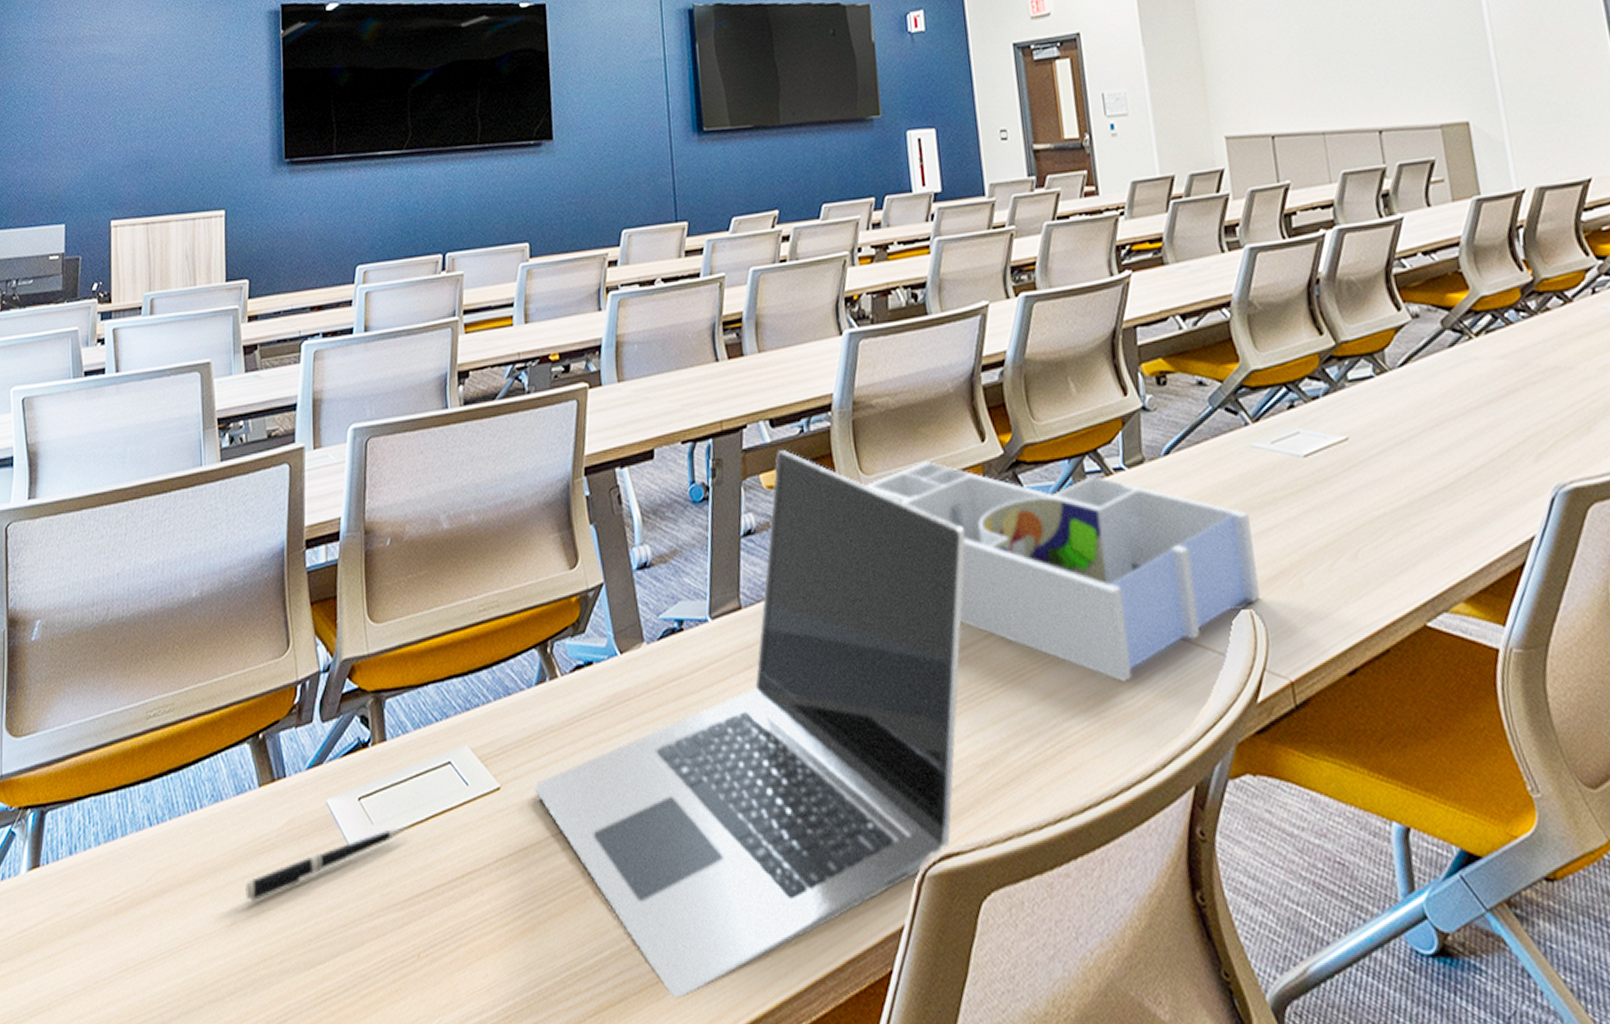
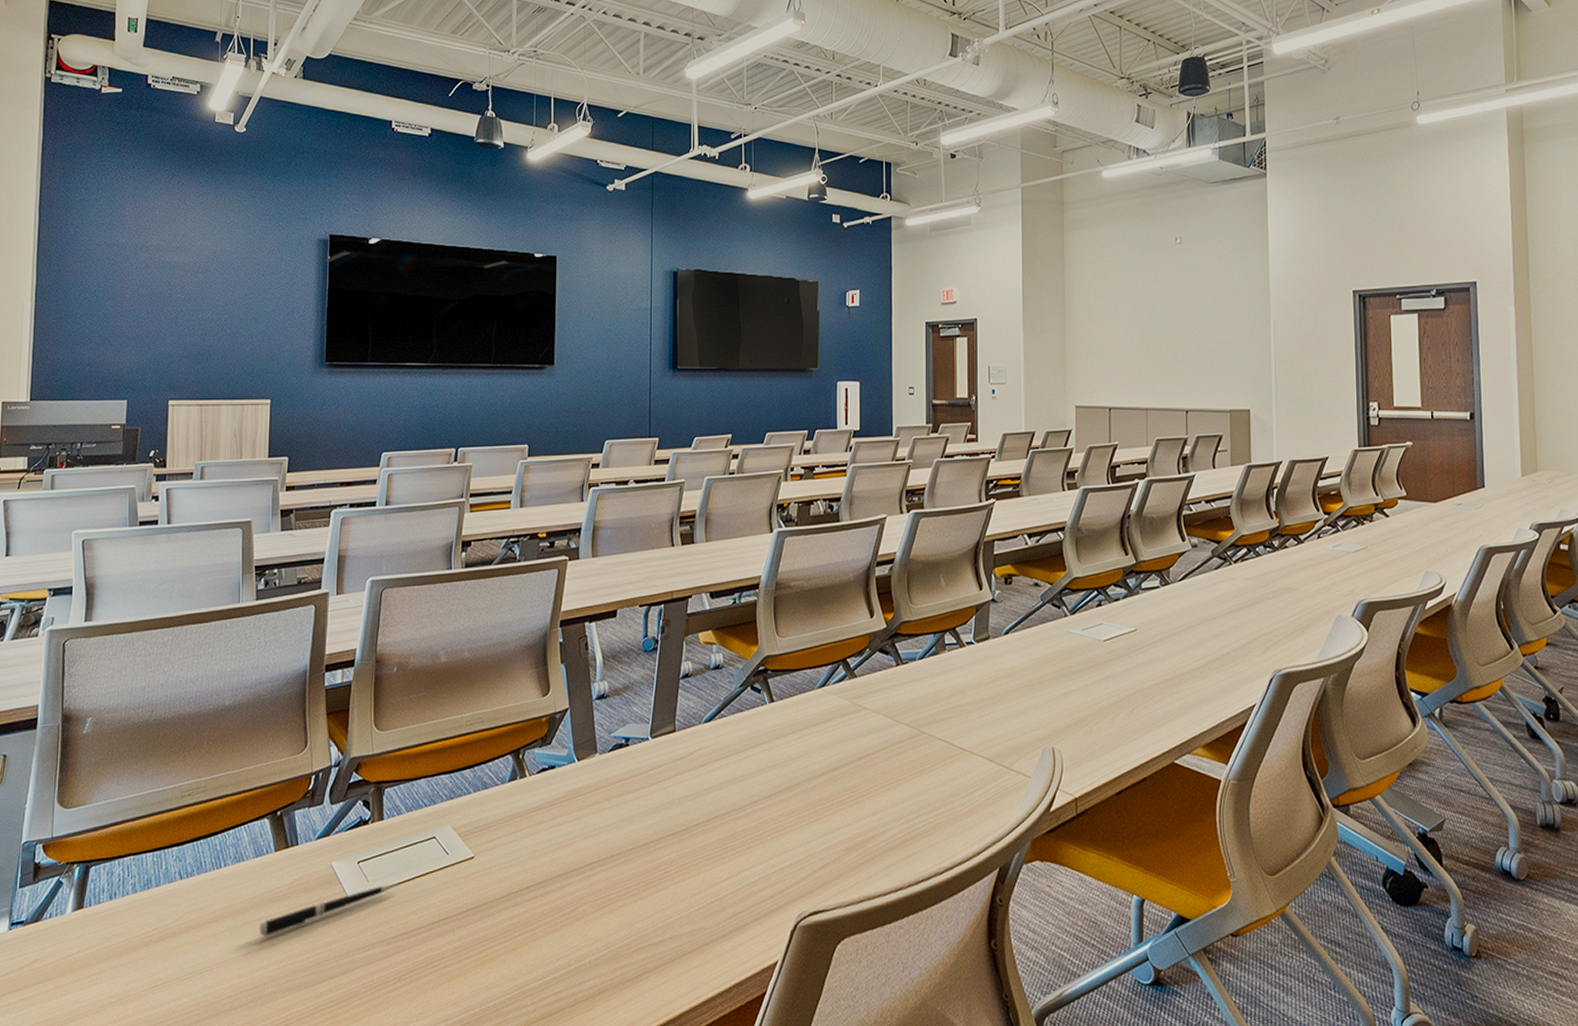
laptop: present [534,450,966,999] -> none [501,616,852,1010]
desk organizer: present [864,462,1260,682] -> none [779,630,1061,794]

